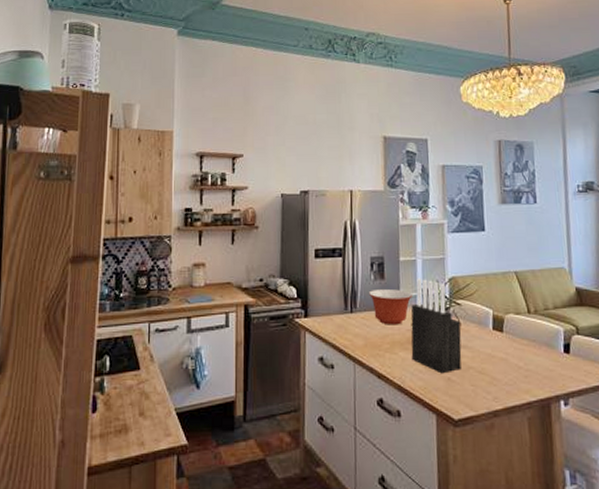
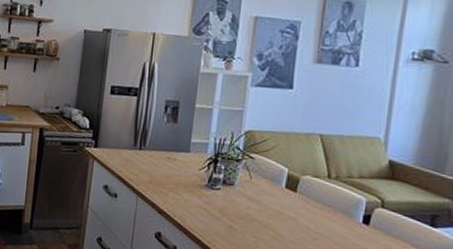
mixing bowl: present [368,288,414,325] -> none [159,131,205,168]
knife block: present [411,278,462,374] -> none [195,126,252,221]

